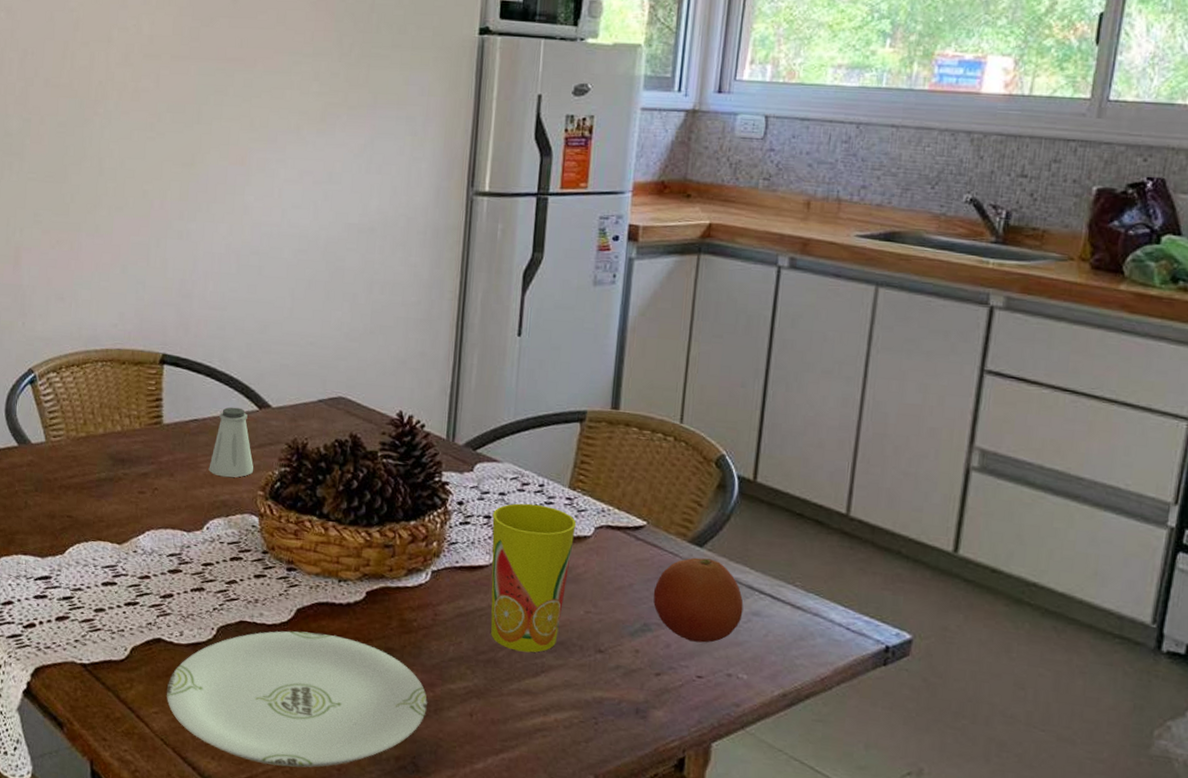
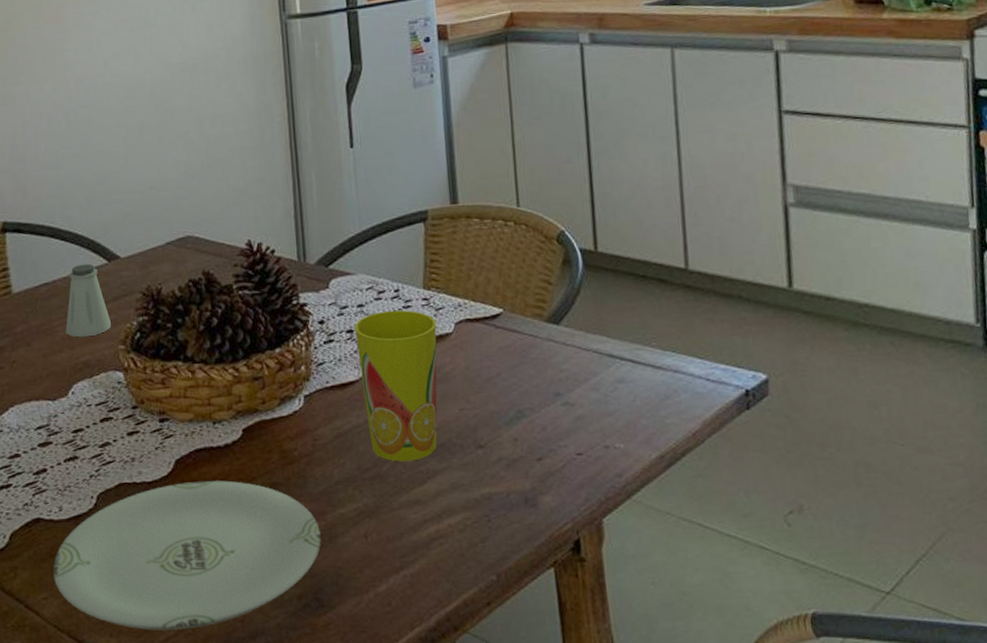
fruit: present [653,557,744,643] -> none [520,335,609,420]

